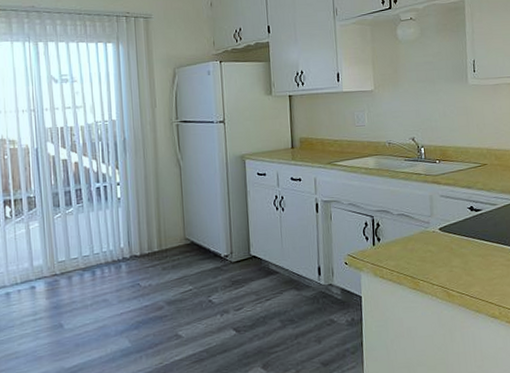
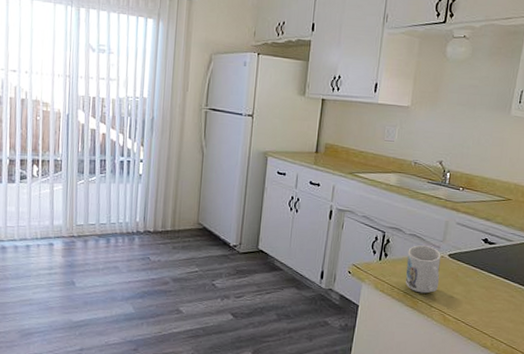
mug: none [399,223,436,273] -> present [405,245,441,294]

